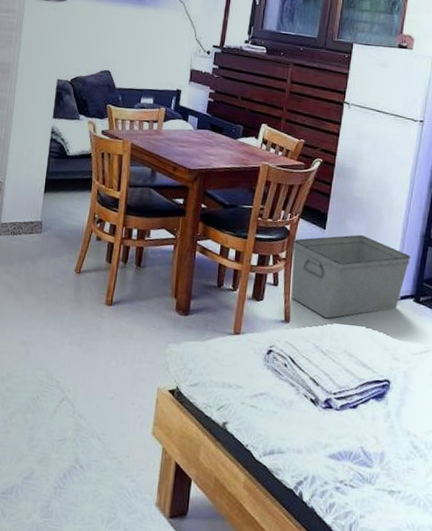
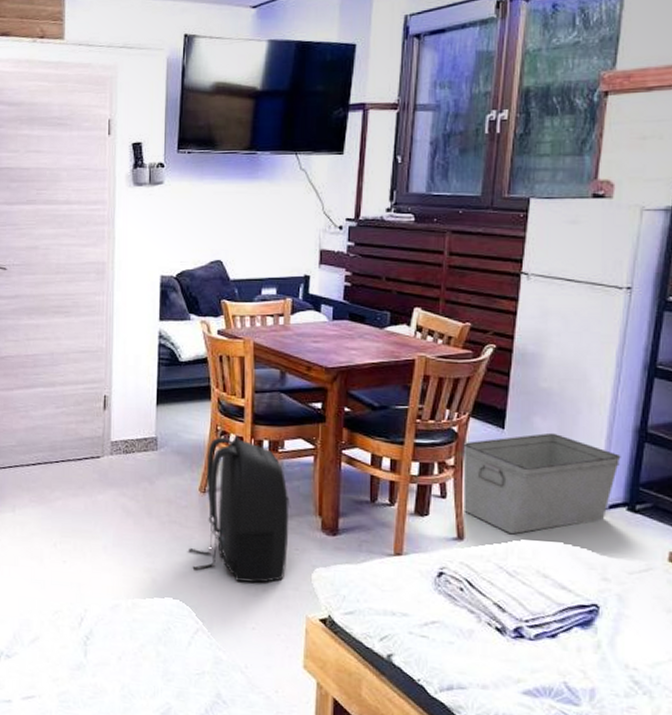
backpack: none [61,224,152,357] -> present [188,436,291,584]

